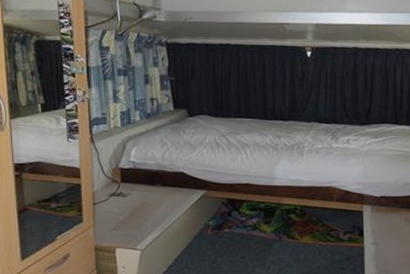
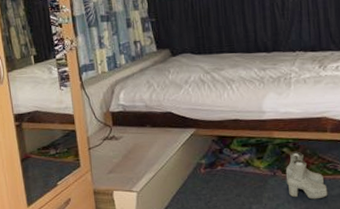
boots: none [290,218,329,265] -> present [285,151,328,200]

